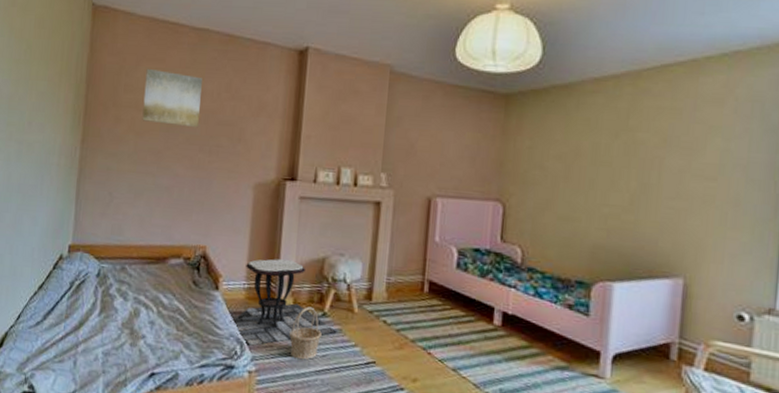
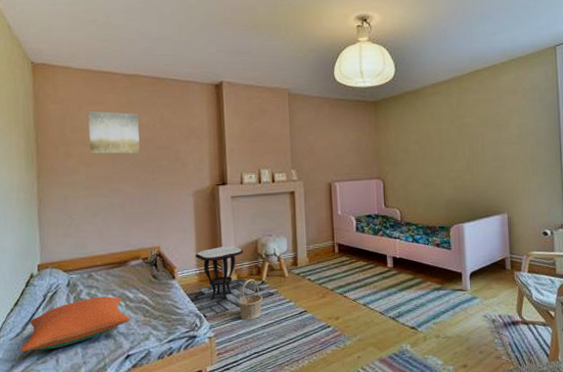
pillow: none [38,295,161,348] -> present [21,296,131,352]

